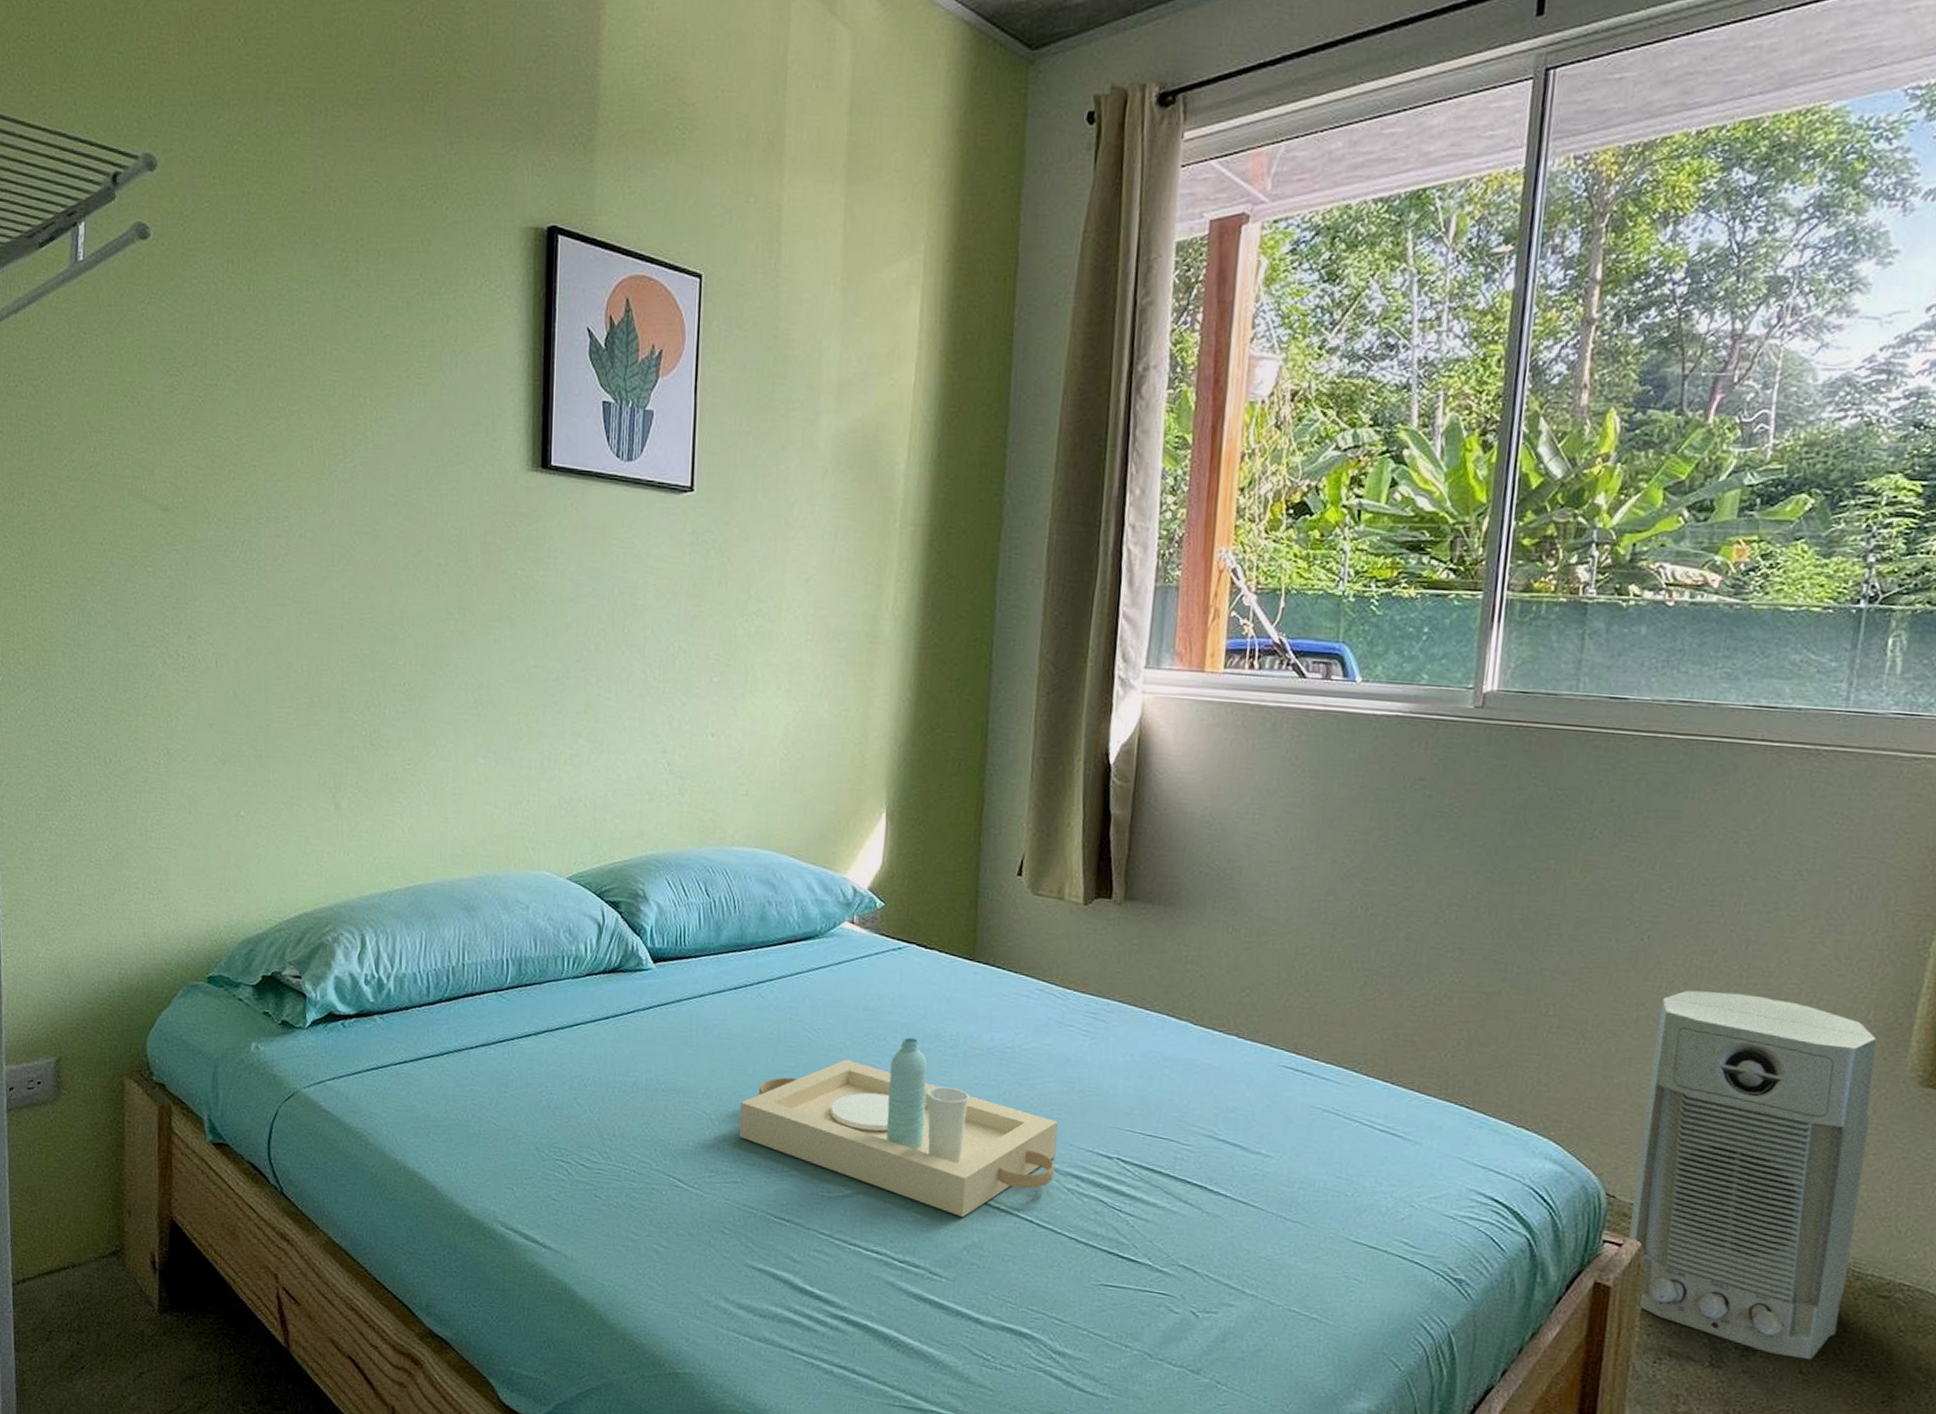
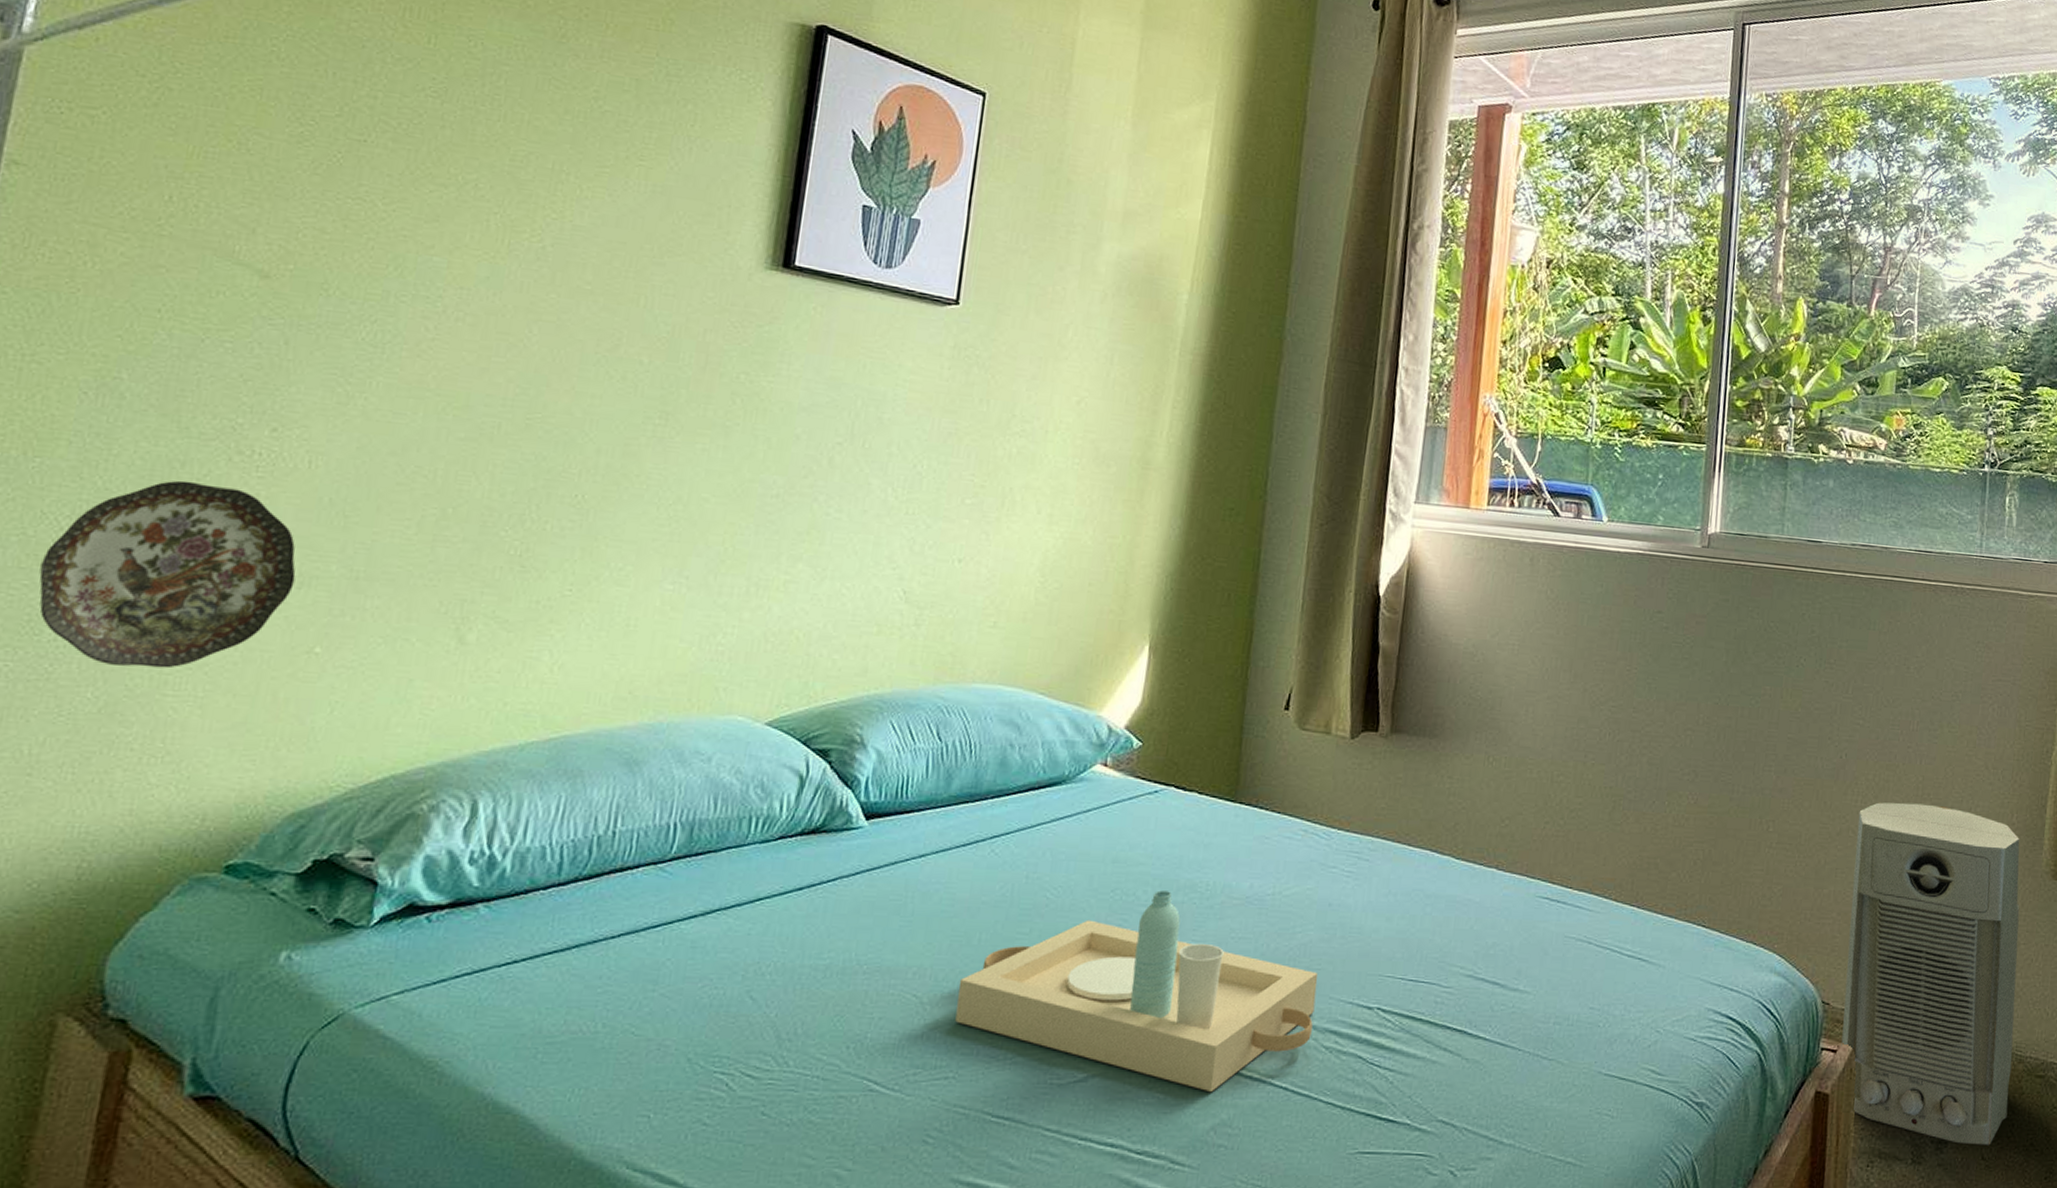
decorative plate: none [62,680,220,827] -> present [39,480,296,669]

